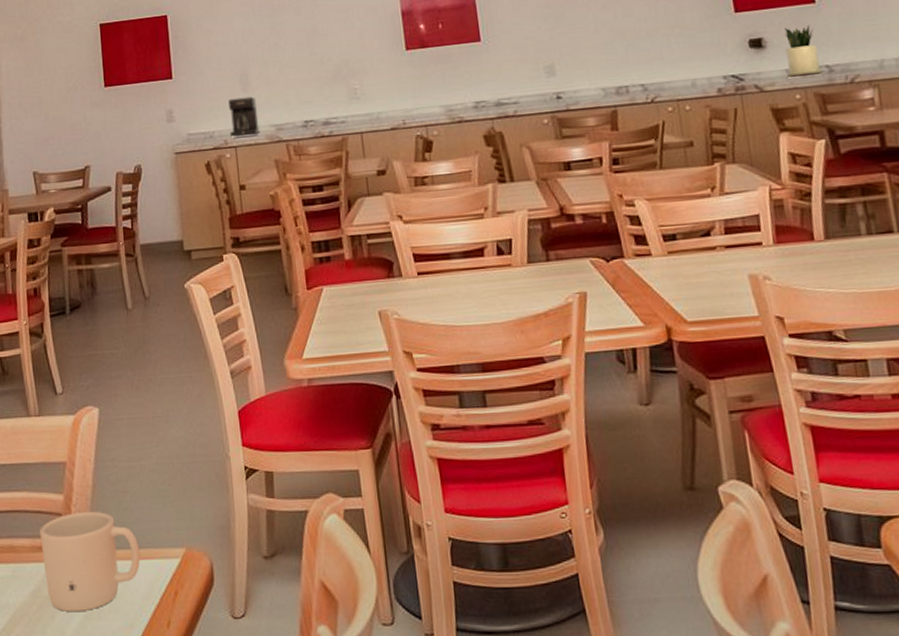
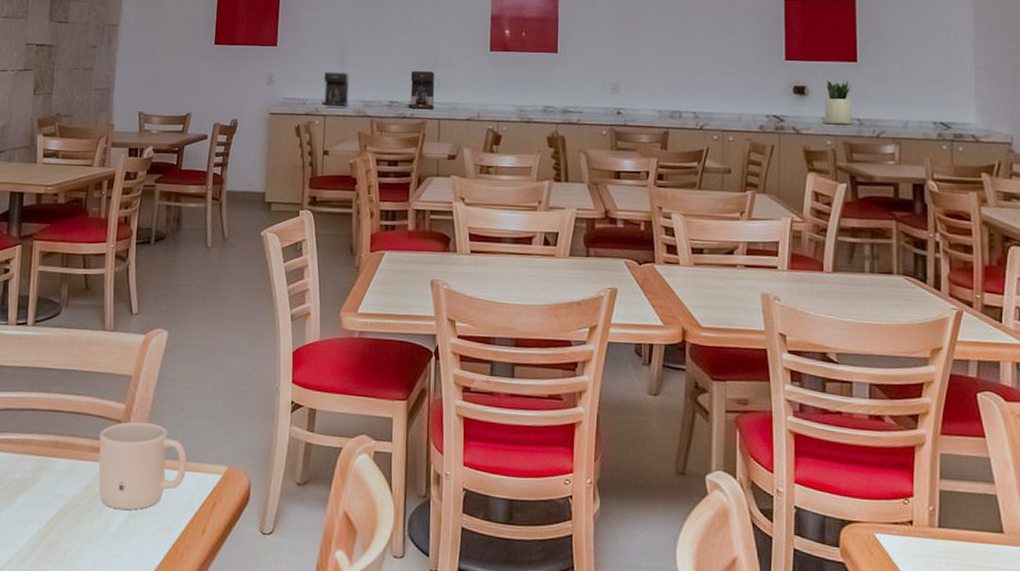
coffee maker: none [323,82,355,127] -> present [409,71,435,111]

